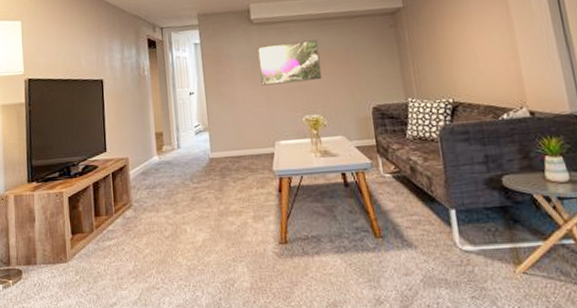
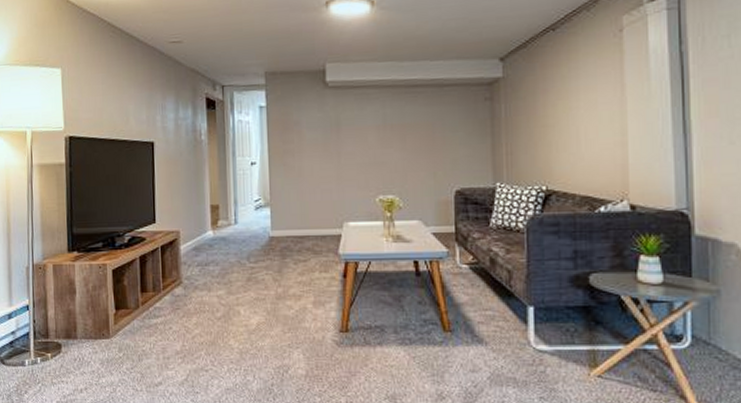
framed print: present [257,39,322,86] -> none [331,109,402,159]

